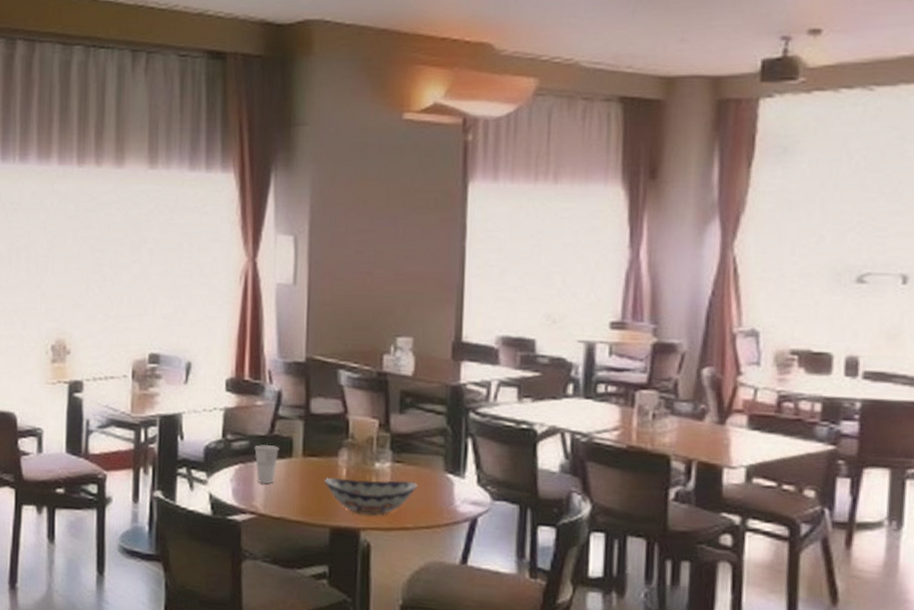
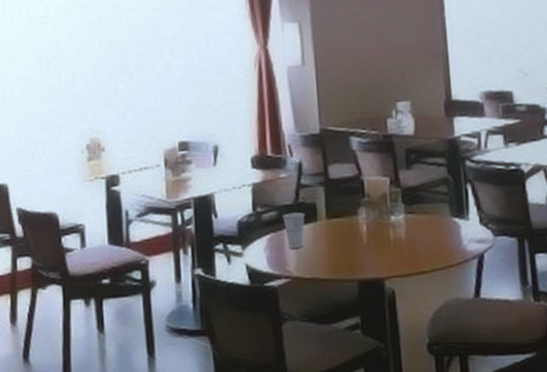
decorative bowl: present [324,478,418,516] -> none [348,228,430,265]

